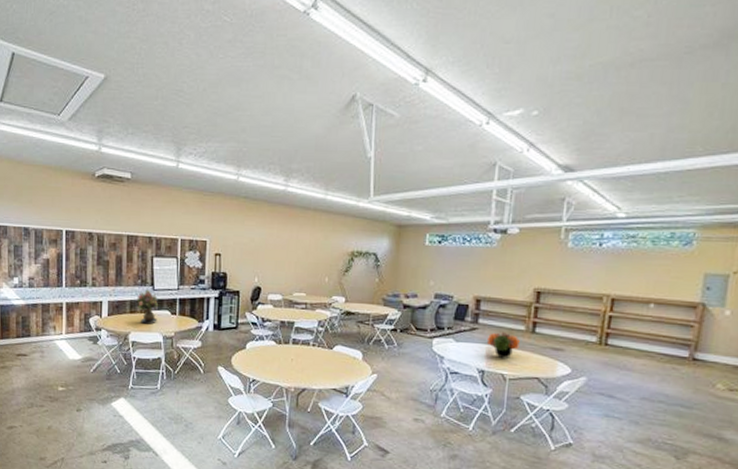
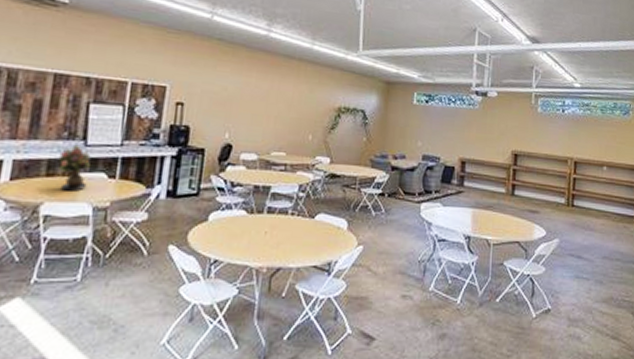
flower arrangement: present [486,331,520,358] -> none [472,194,501,222]

